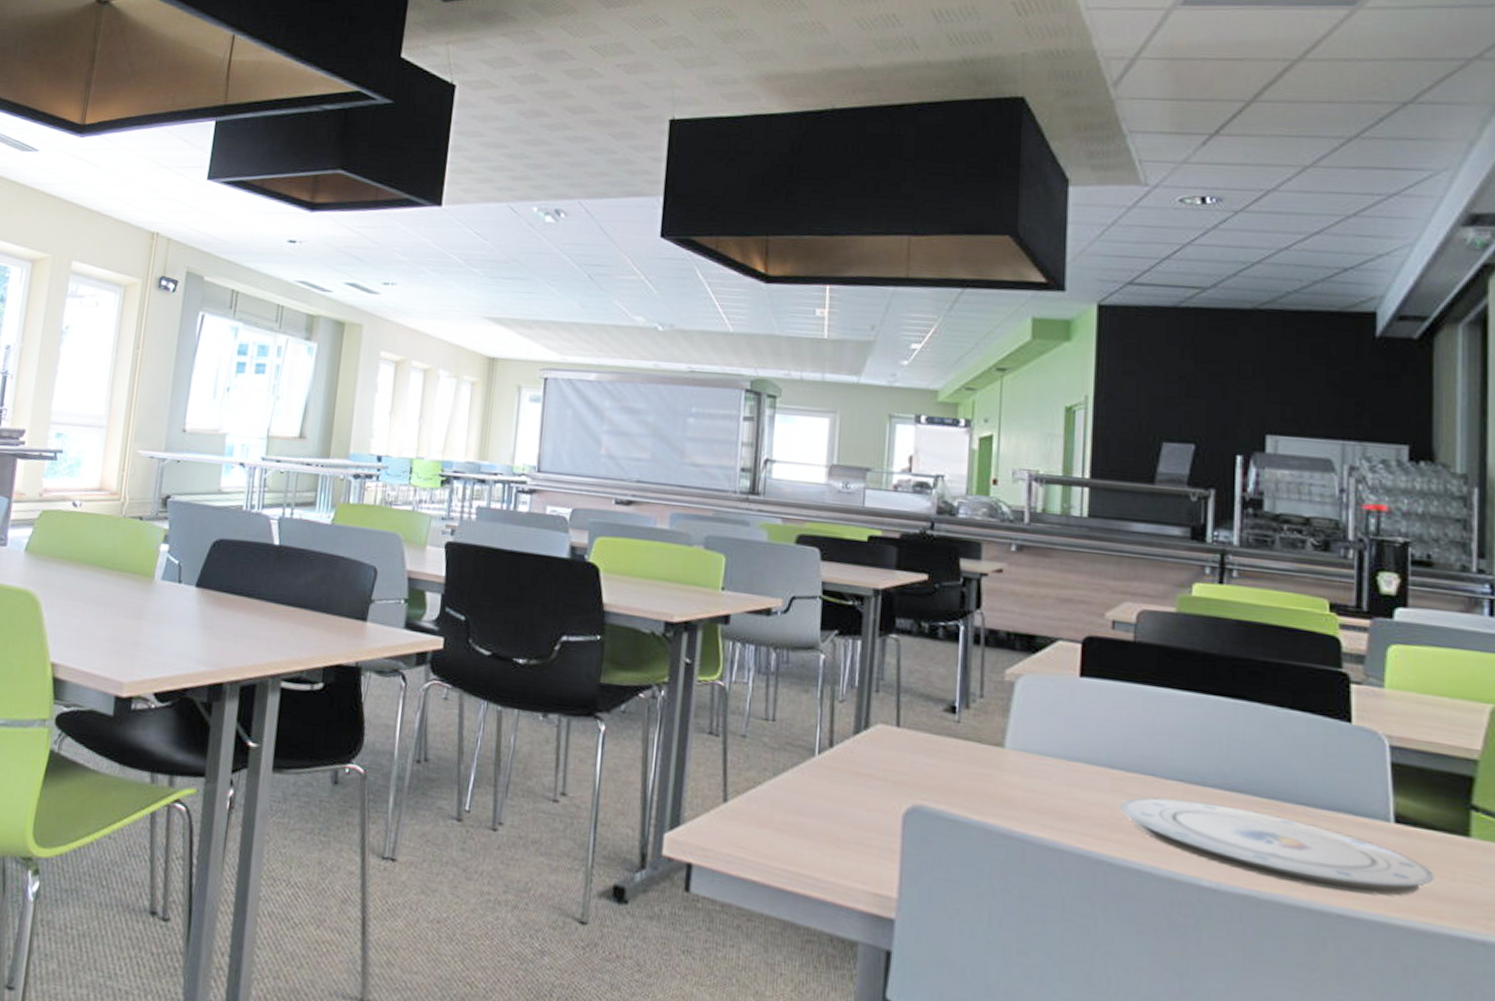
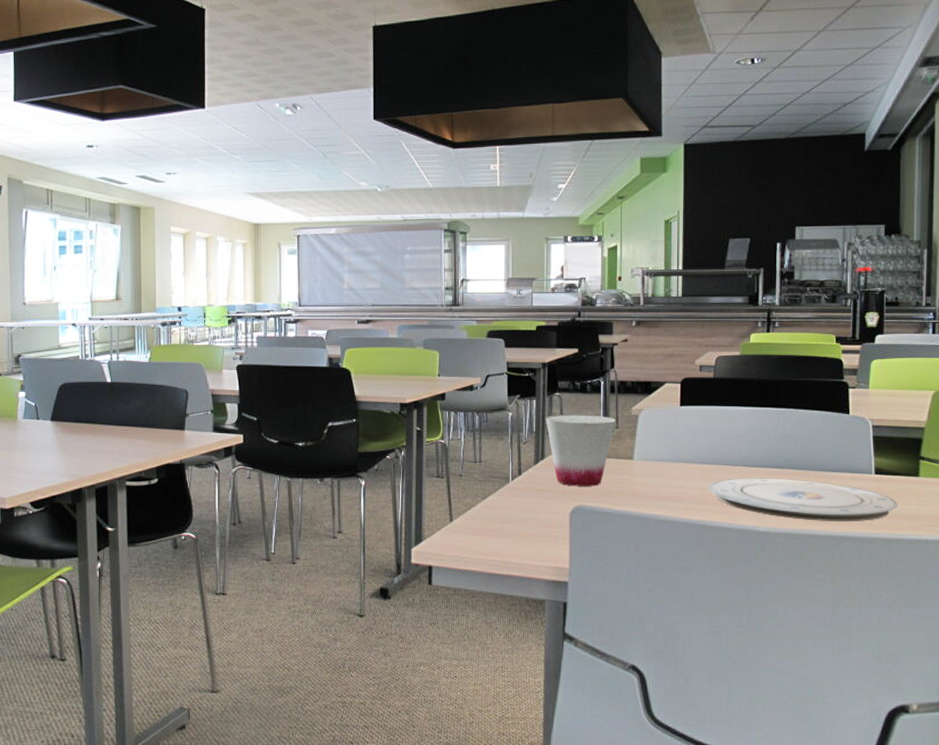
cup: none [873,665,980,780] -> present [545,415,616,487]

